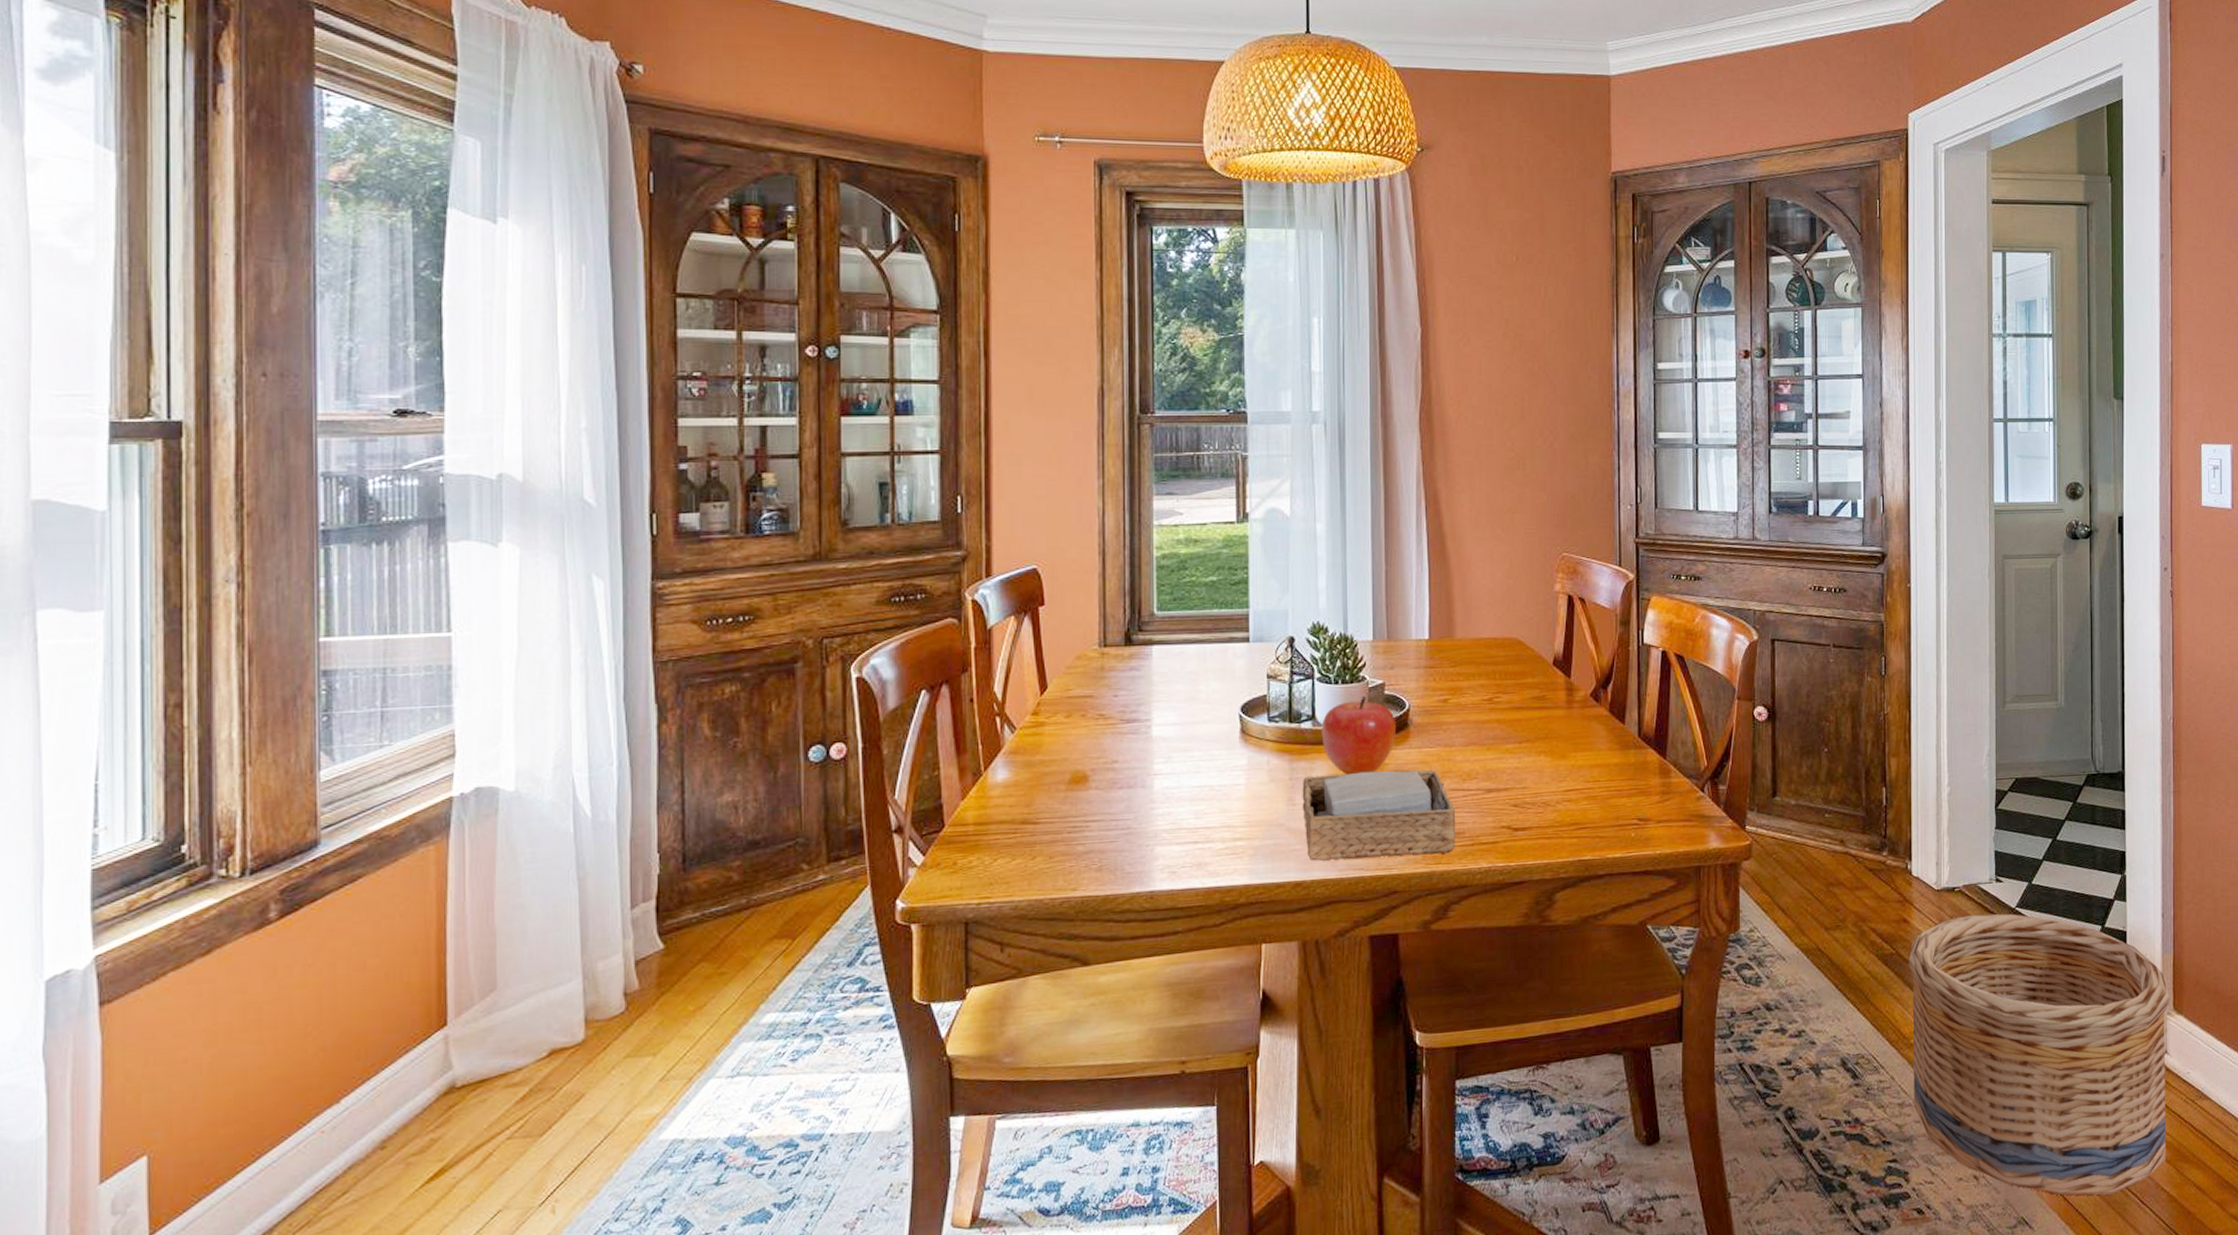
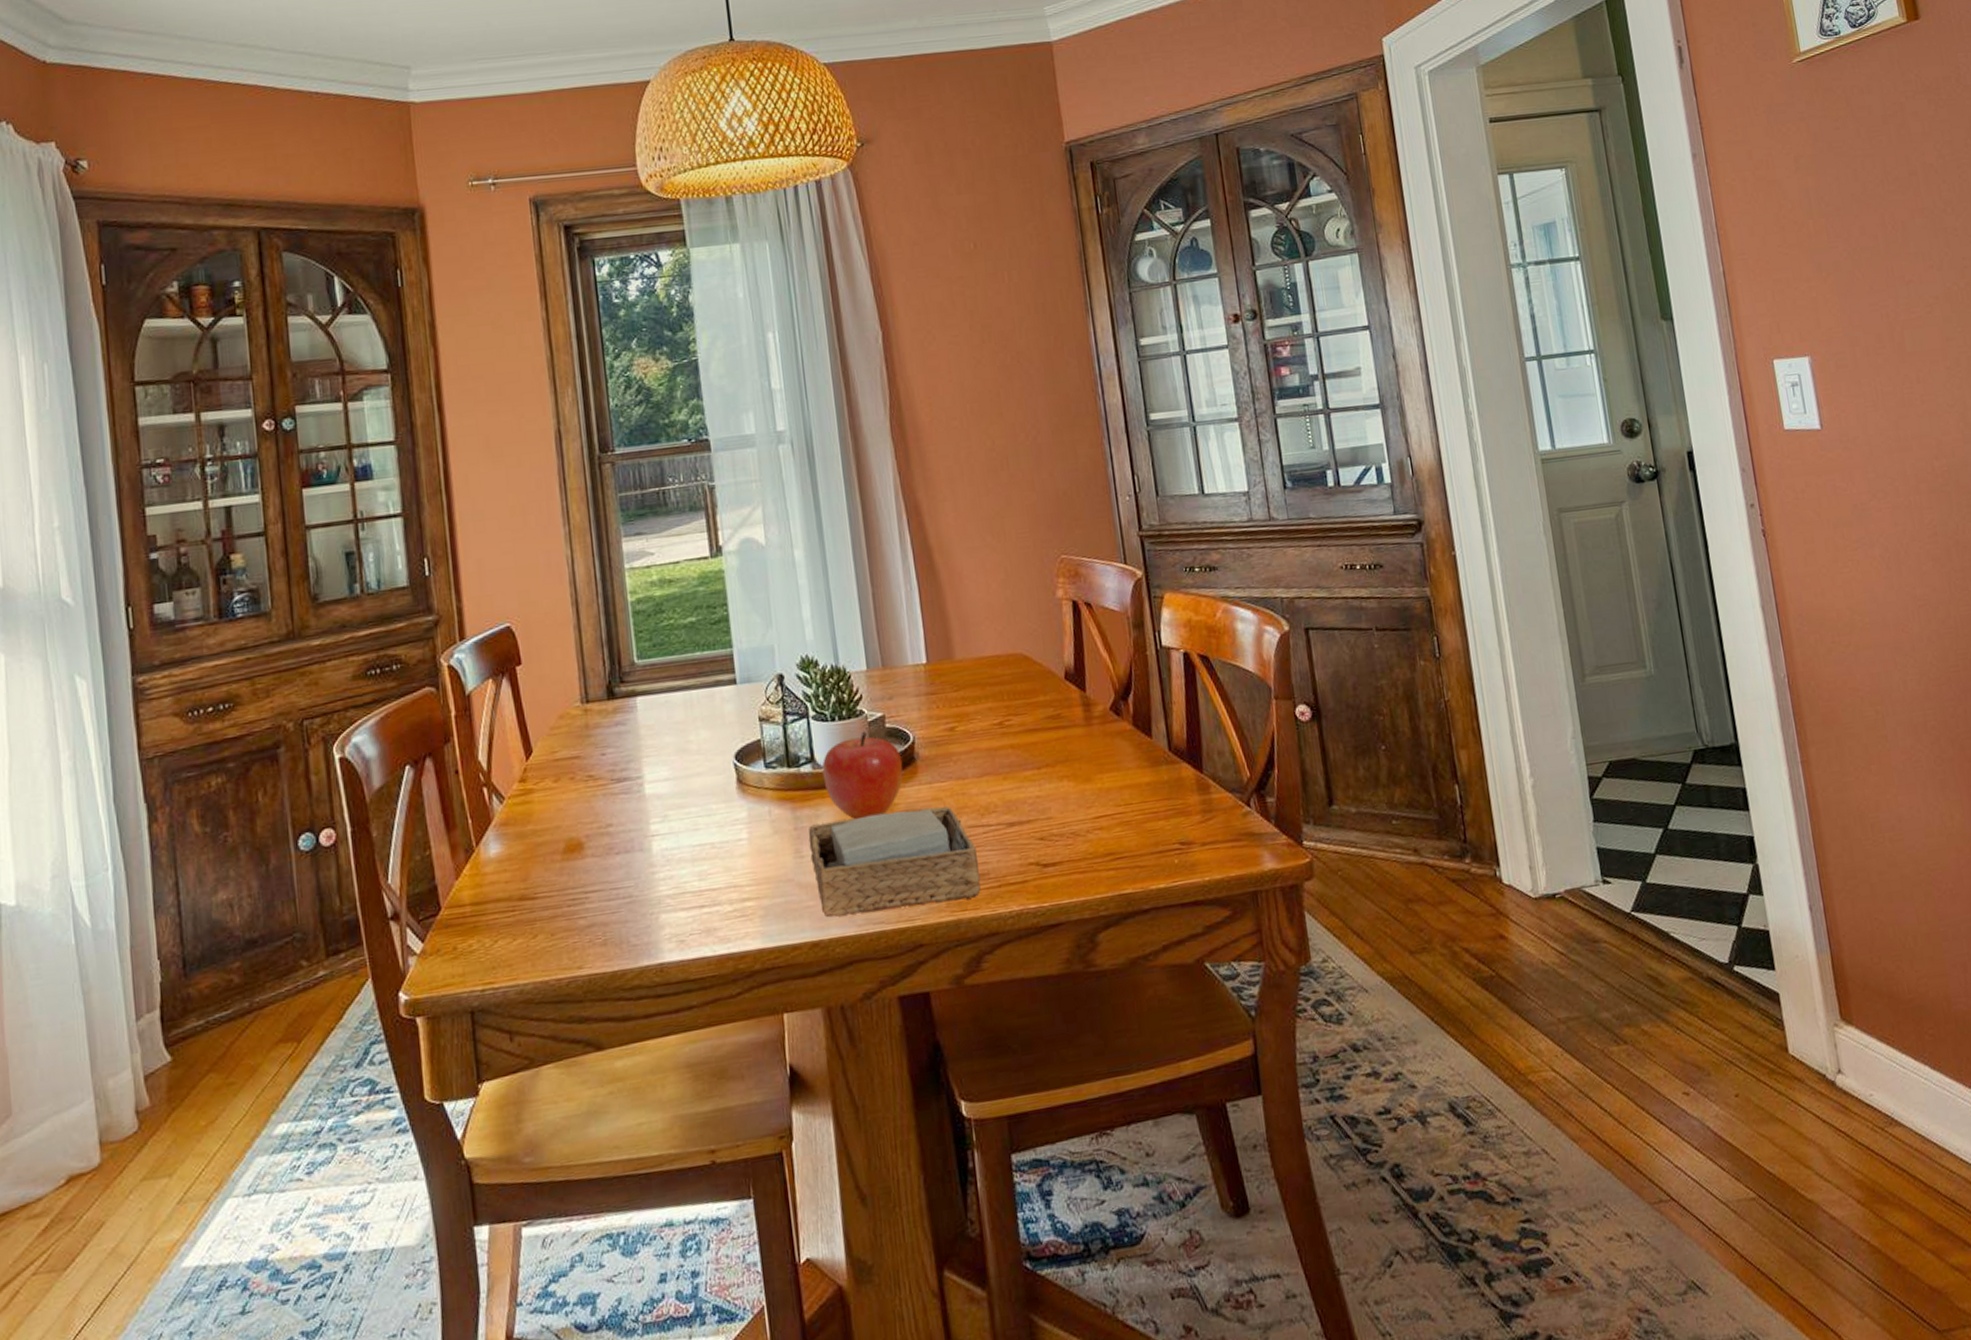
basket: present [1908,913,2169,1196] -> none [1511,919,1860,1253]

